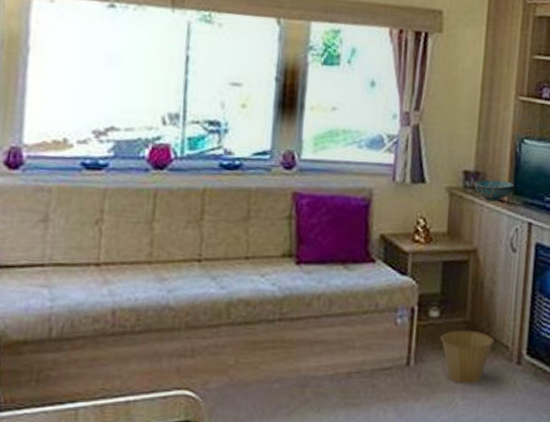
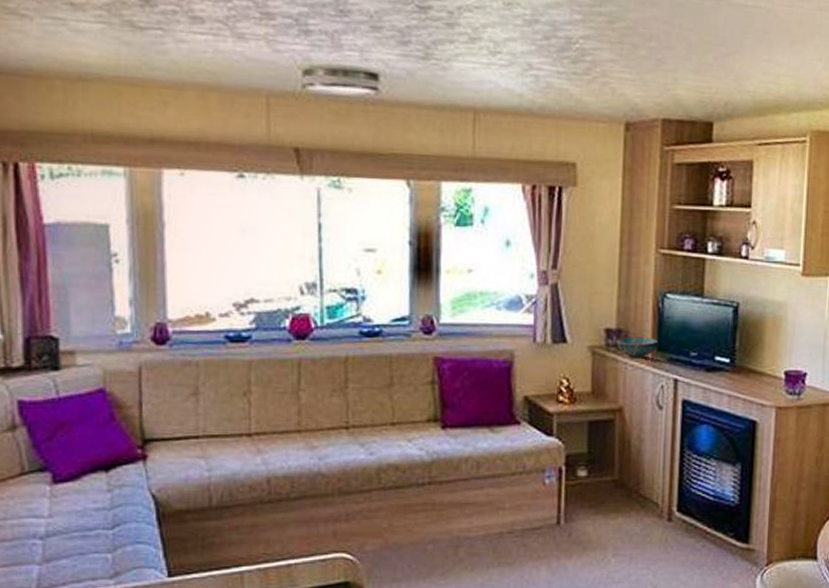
basket: present [440,330,494,384] -> none [589,489,644,541]

